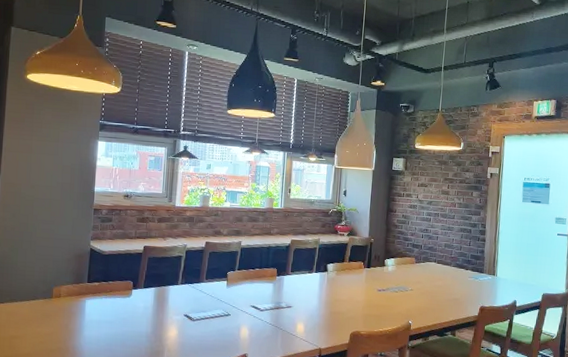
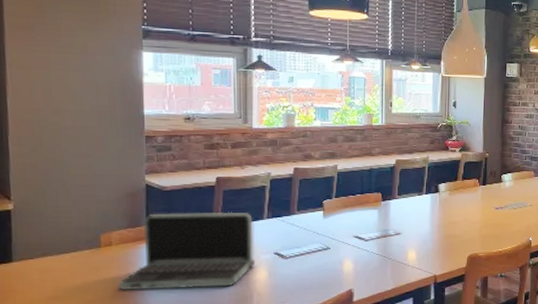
laptop: none [62,273,170,341] -> present [118,212,255,291]

